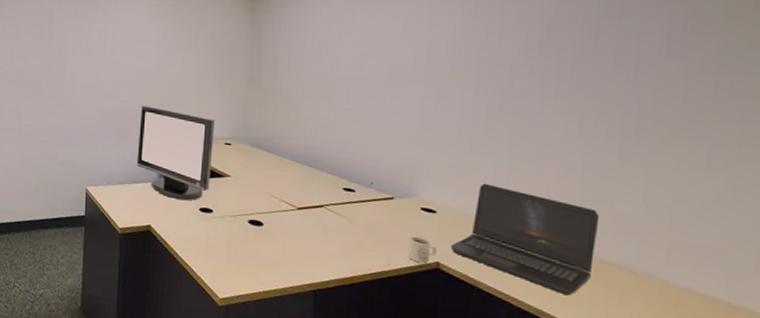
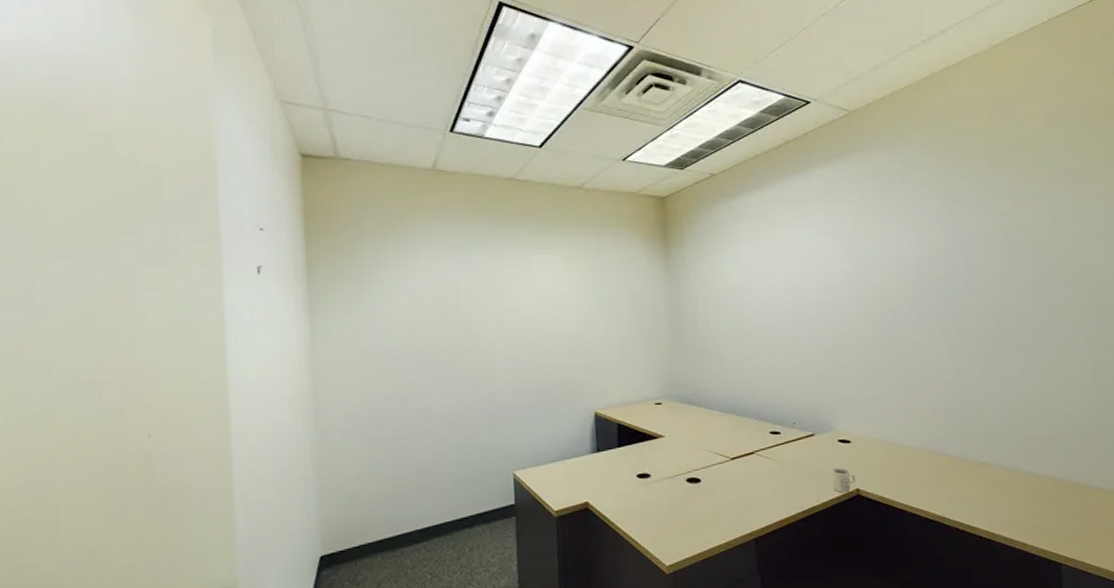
monitor: present [136,106,215,201] -> none [566,374,645,469]
laptop computer: present [450,183,600,296] -> none [866,408,975,499]

